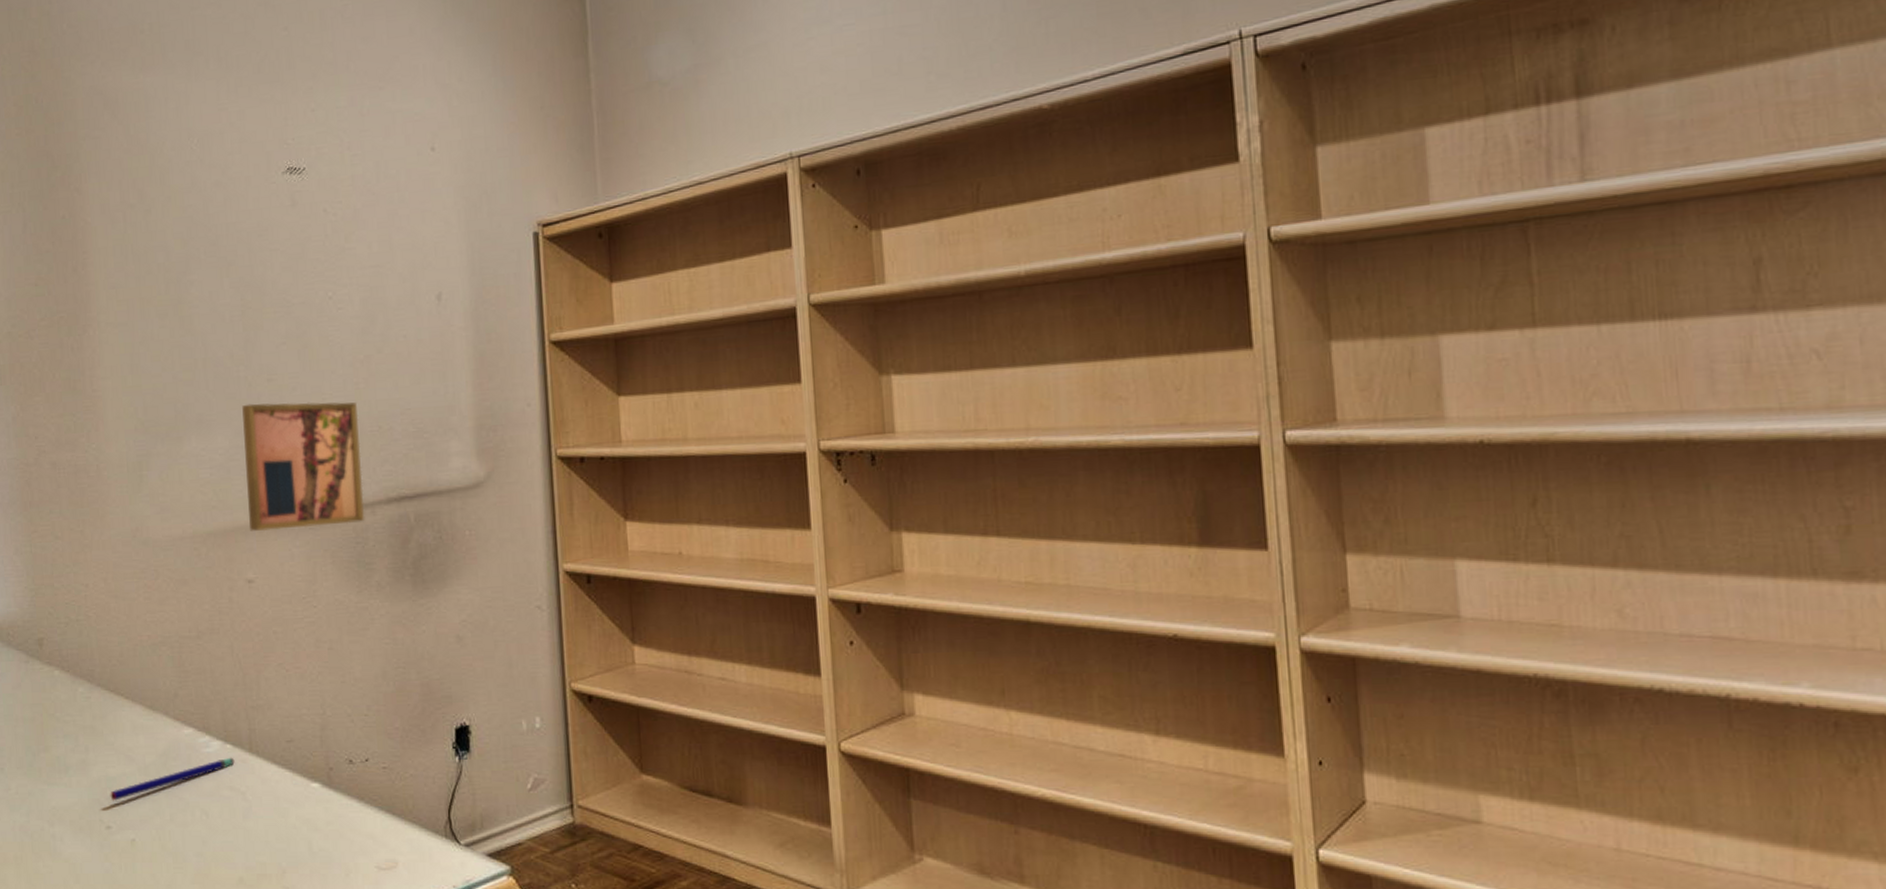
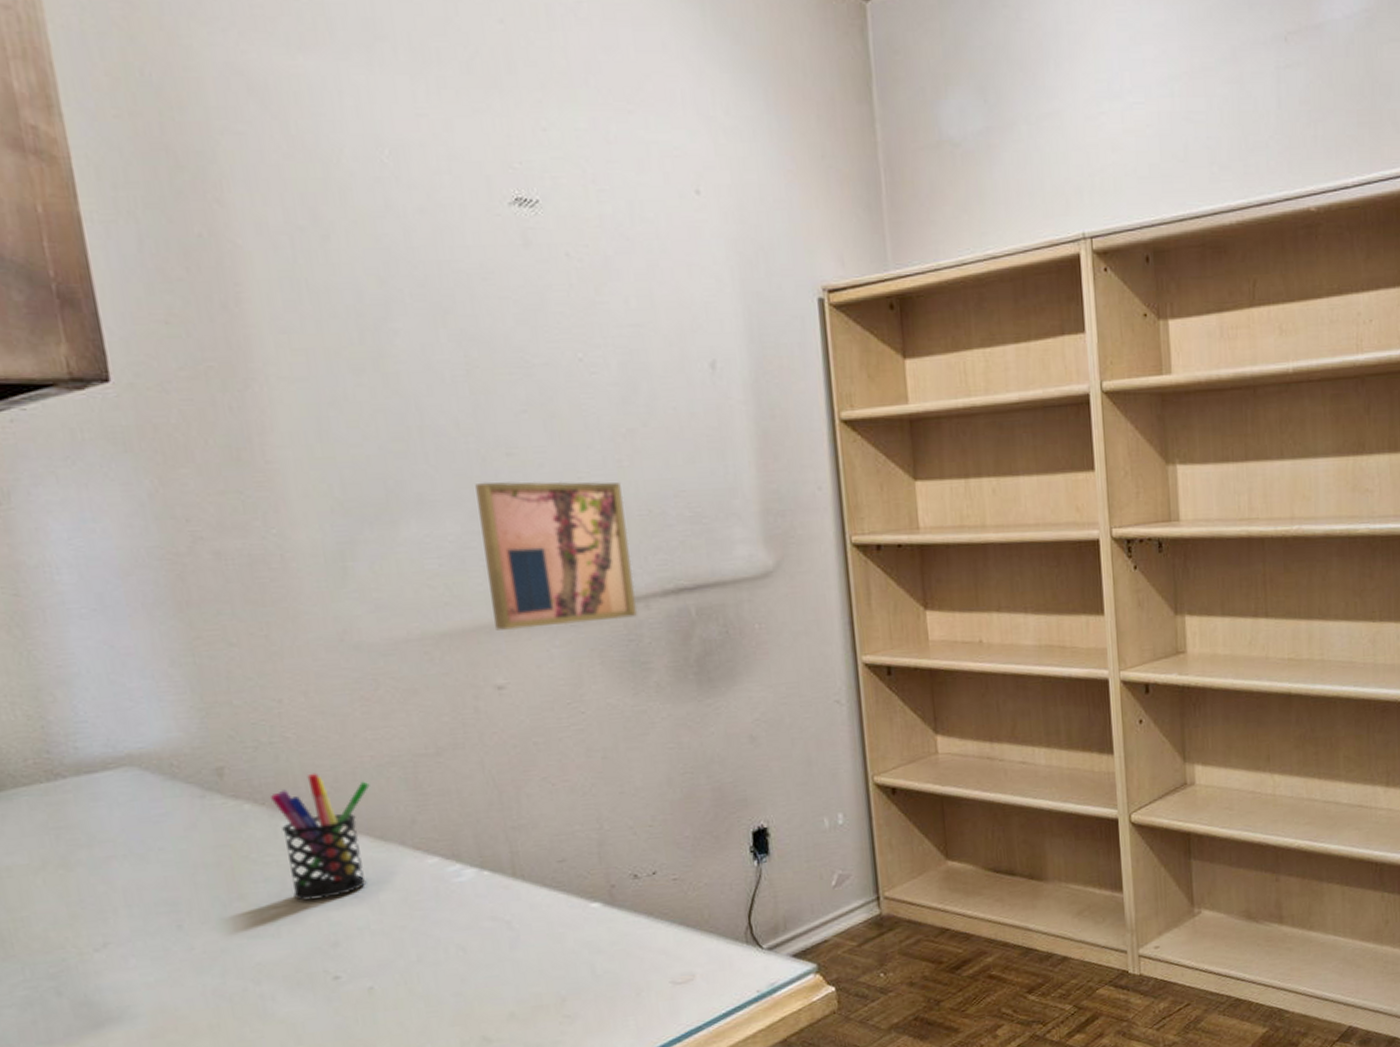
pen holder: none [73,647,146,757] -> present [269,772,370,901]
pen: present [110,757,235,801] -> none [335,884,495,948]

